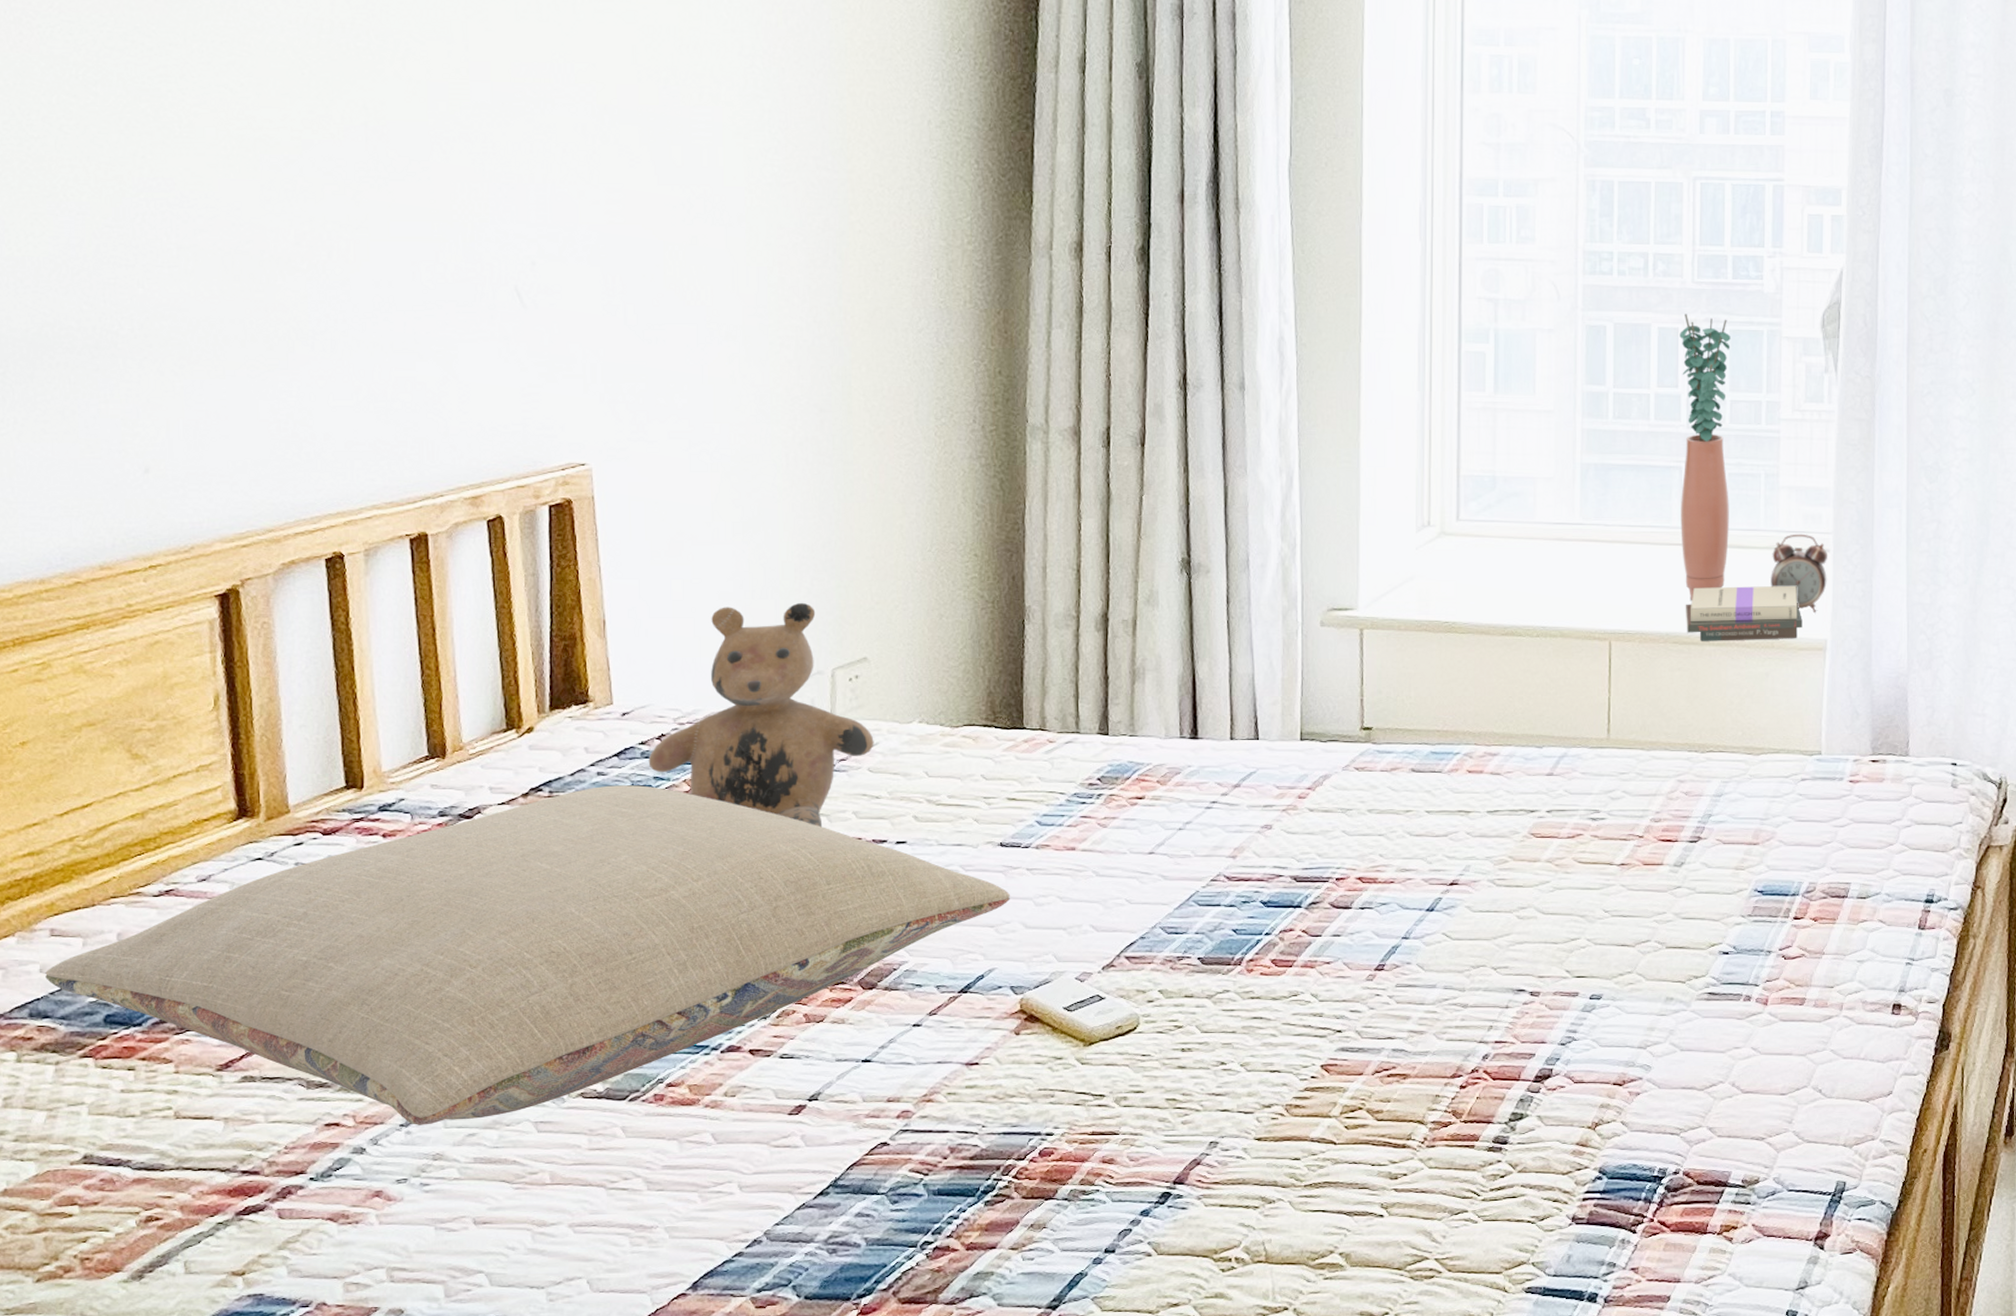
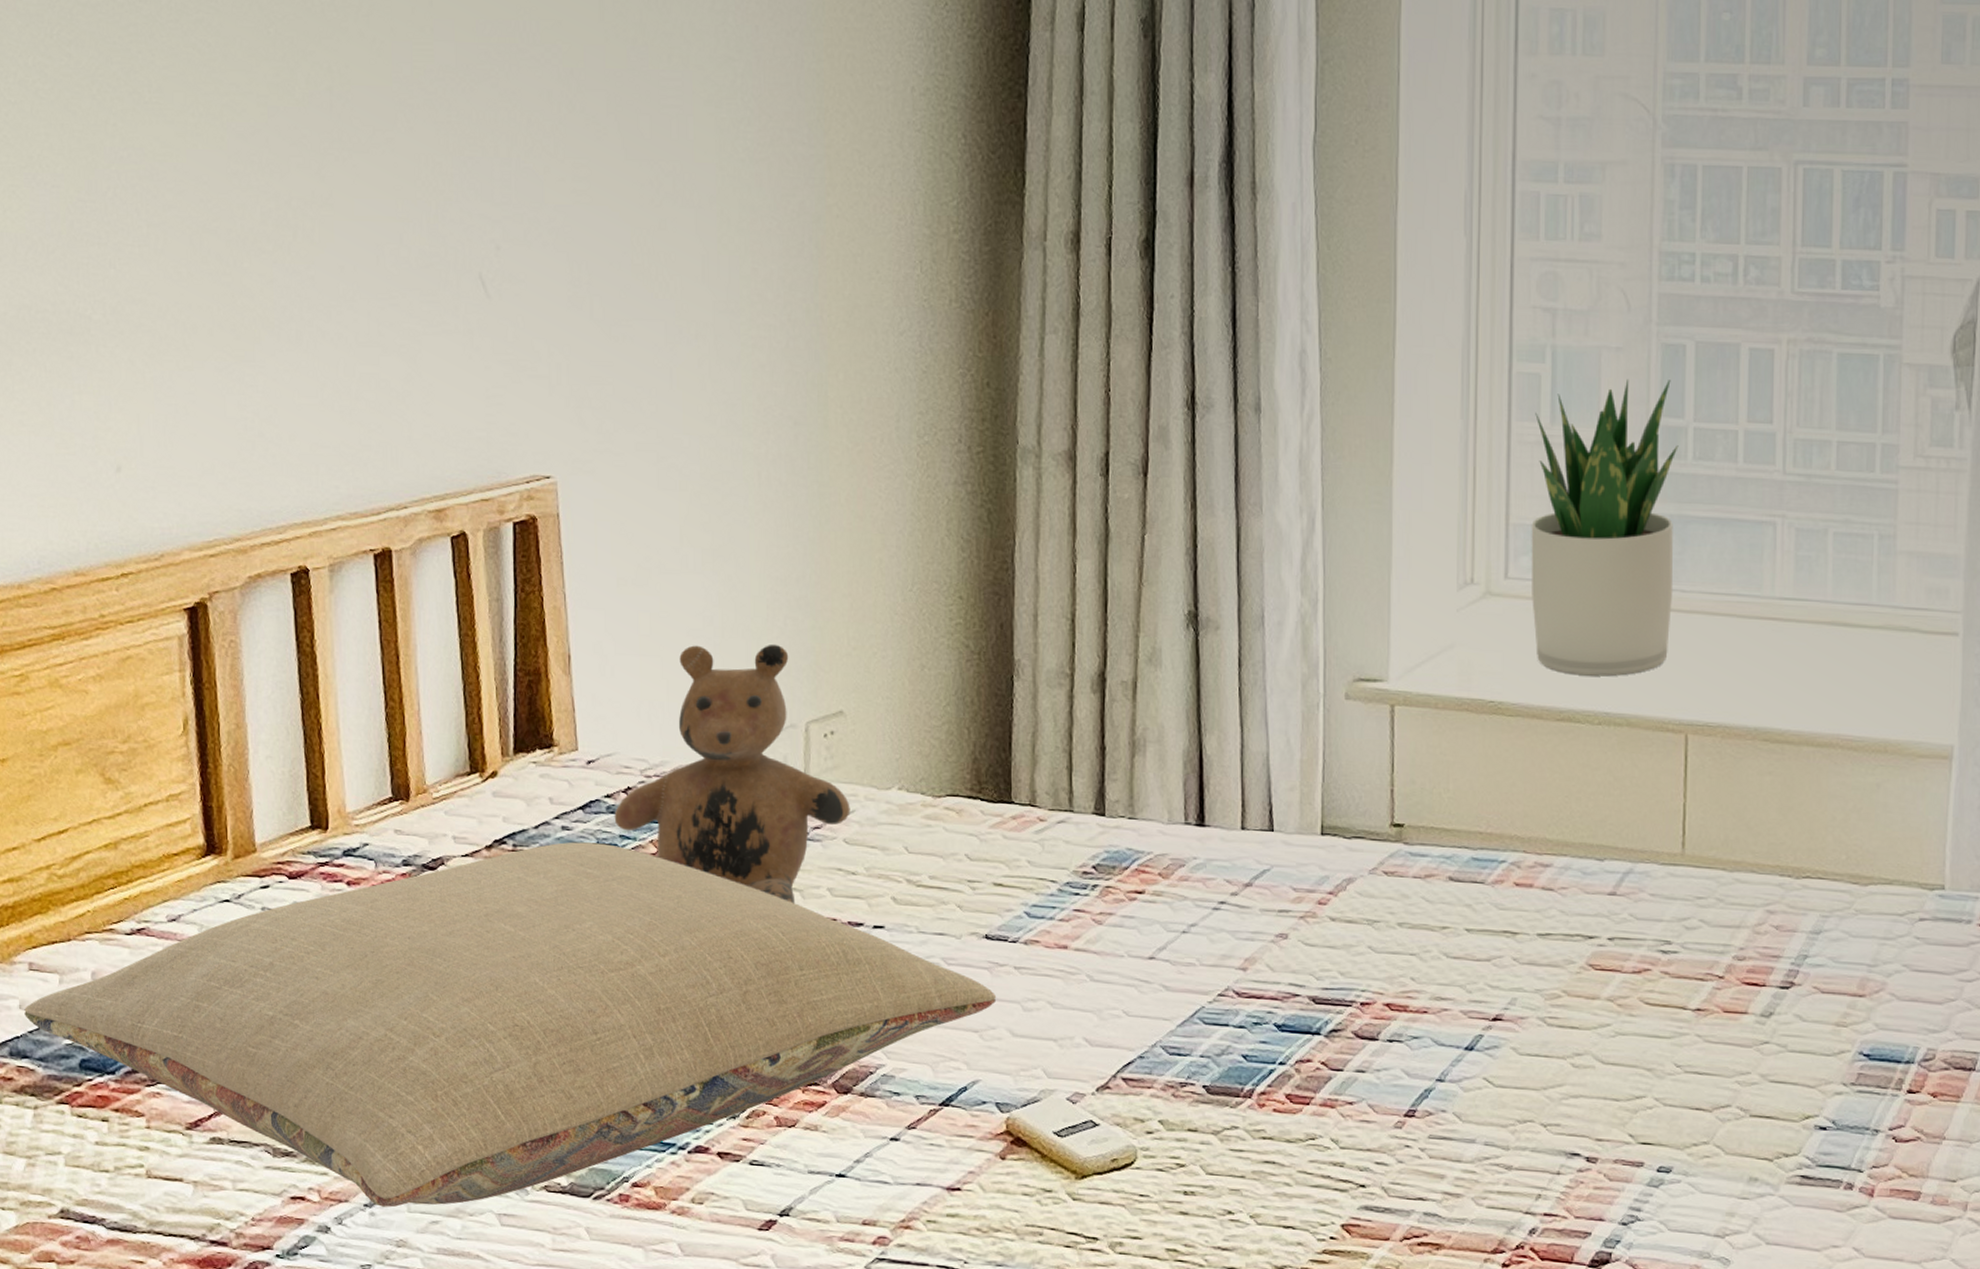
planter: none [1478,354,1601,597] -> present [1531,378,1679,677]
vase: present [1680,314,1731,600] -> none [1774,332,1838,689]
books: present [1685,585,1803,641] -> none [1778,673,1923,743]
alarm clock: present [1771,533,1828,613] -> none [1884,611,1957,712]

